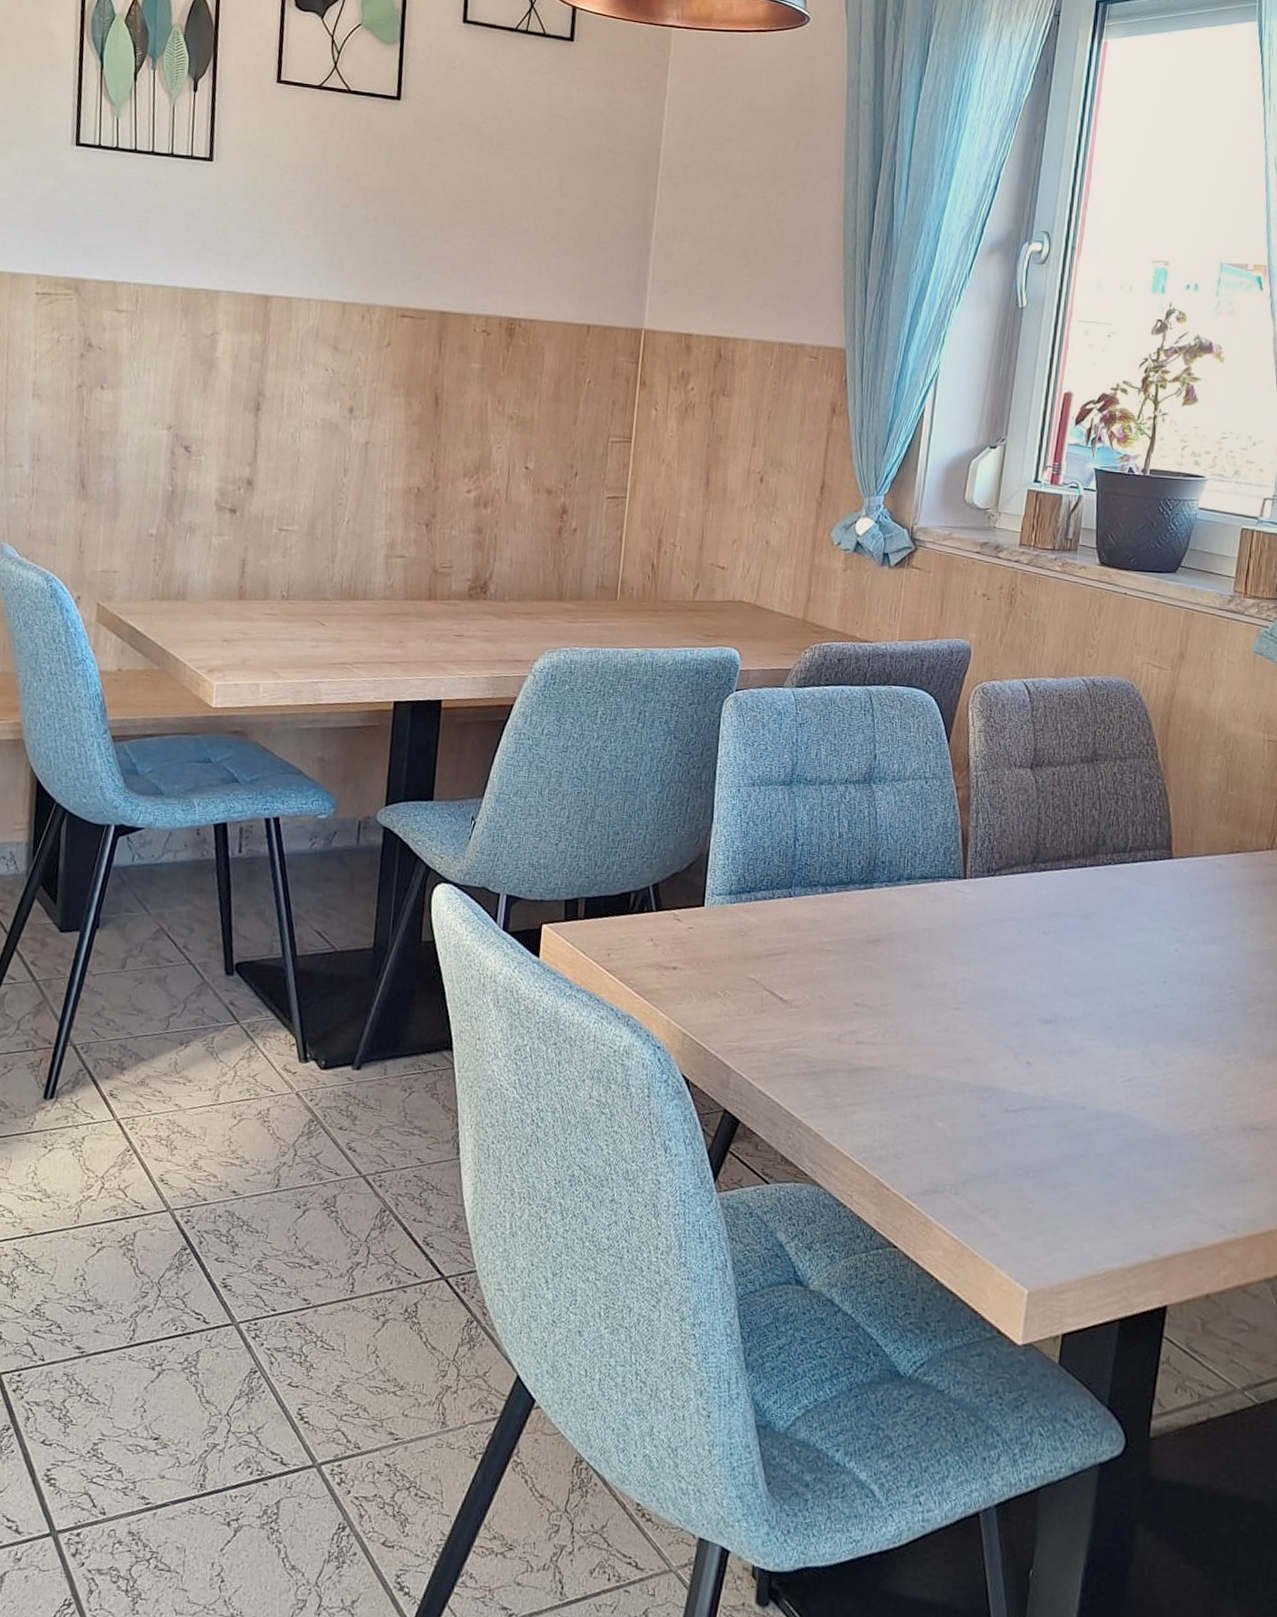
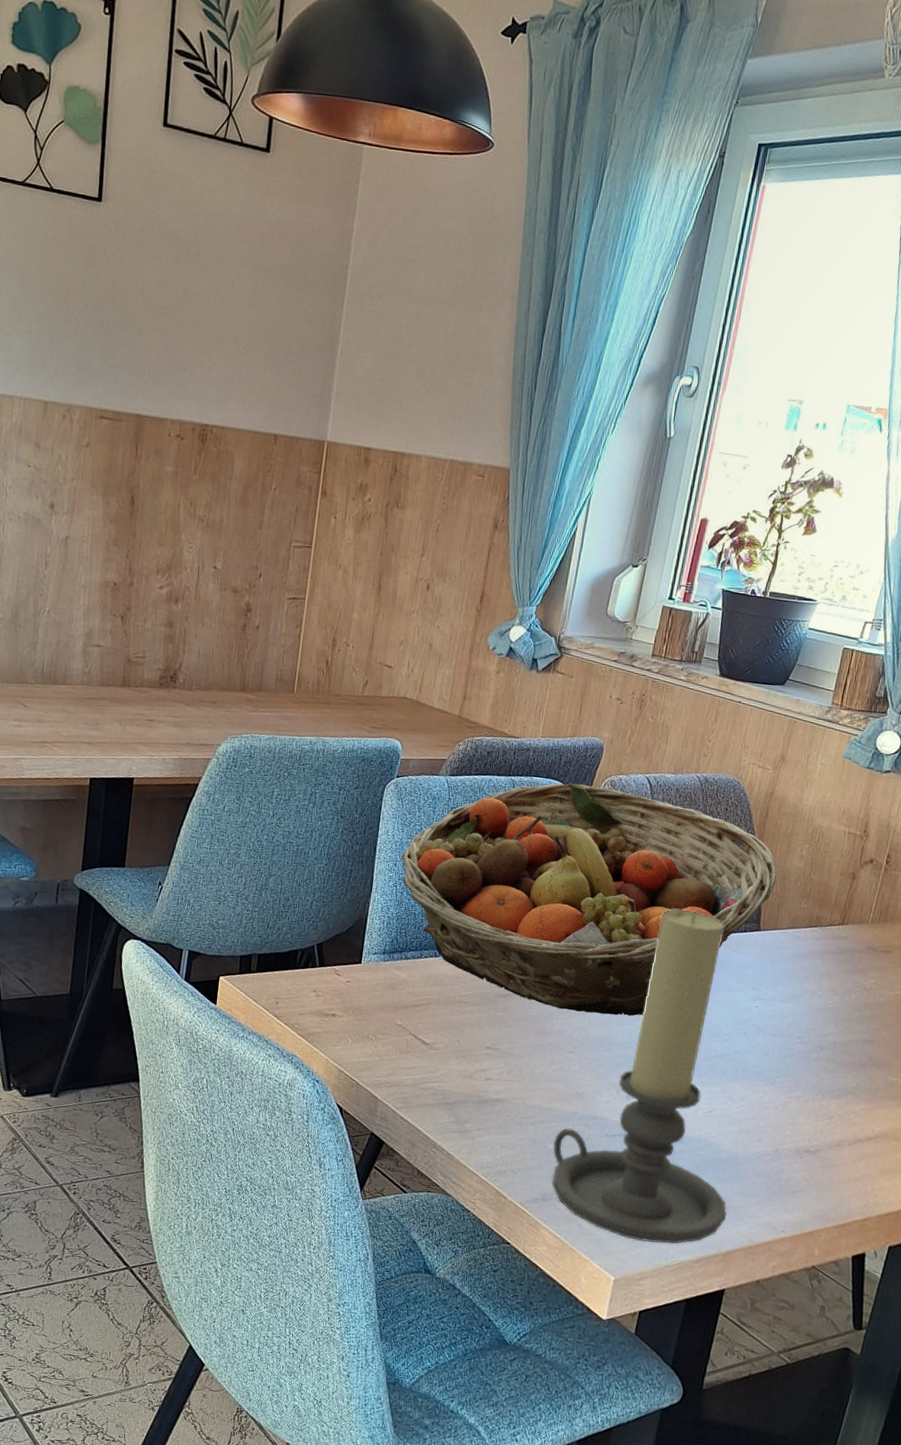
fruit basket: none [745,692,1187,964] -> present [401,783,777,1016]
candle holder: none [942,834,1162,1247] -> present [552,908,727,1244]

